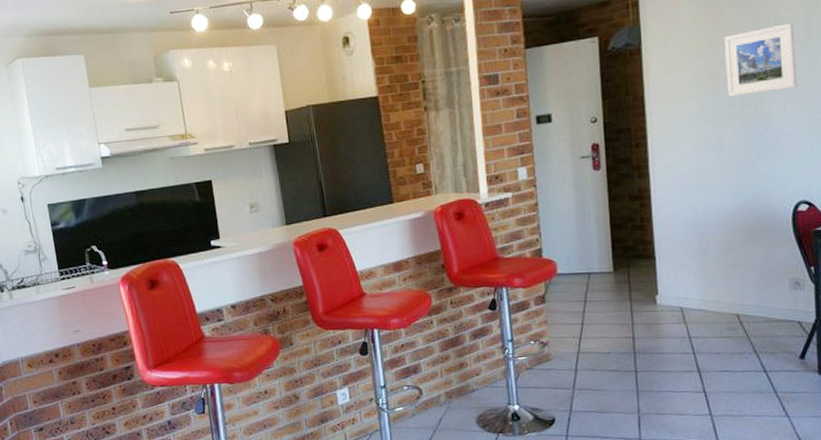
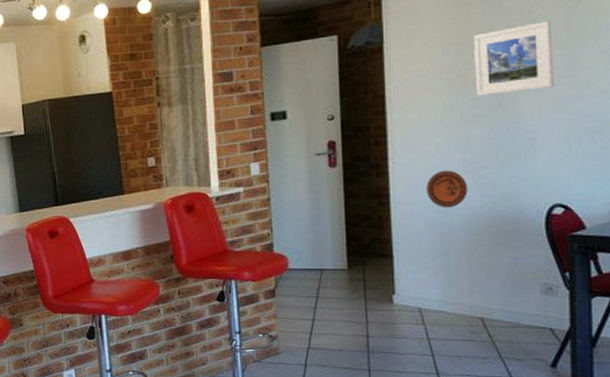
decorative plate: none [684,170,722,208] -> present [426,170,468,208]

